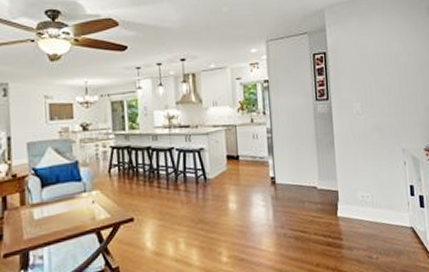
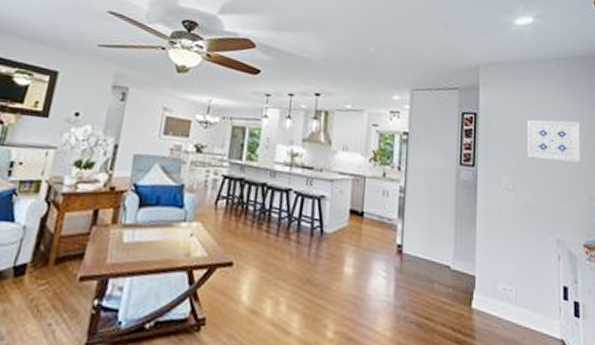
wall art: none [370,45,417,85] -> present [527,119,580,163]

